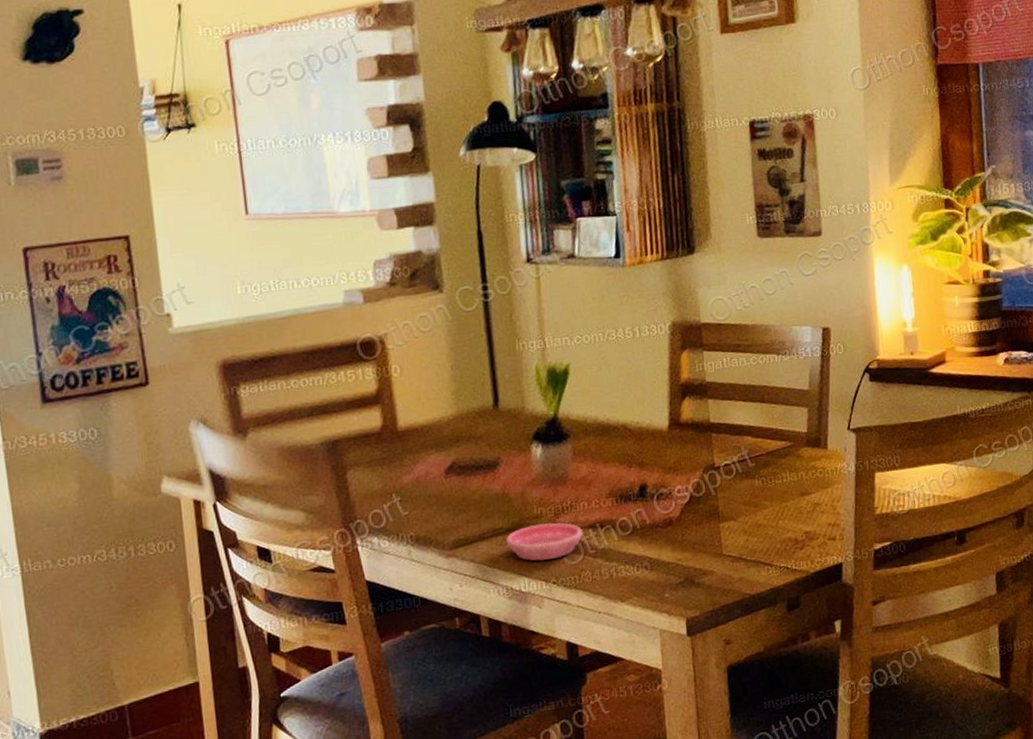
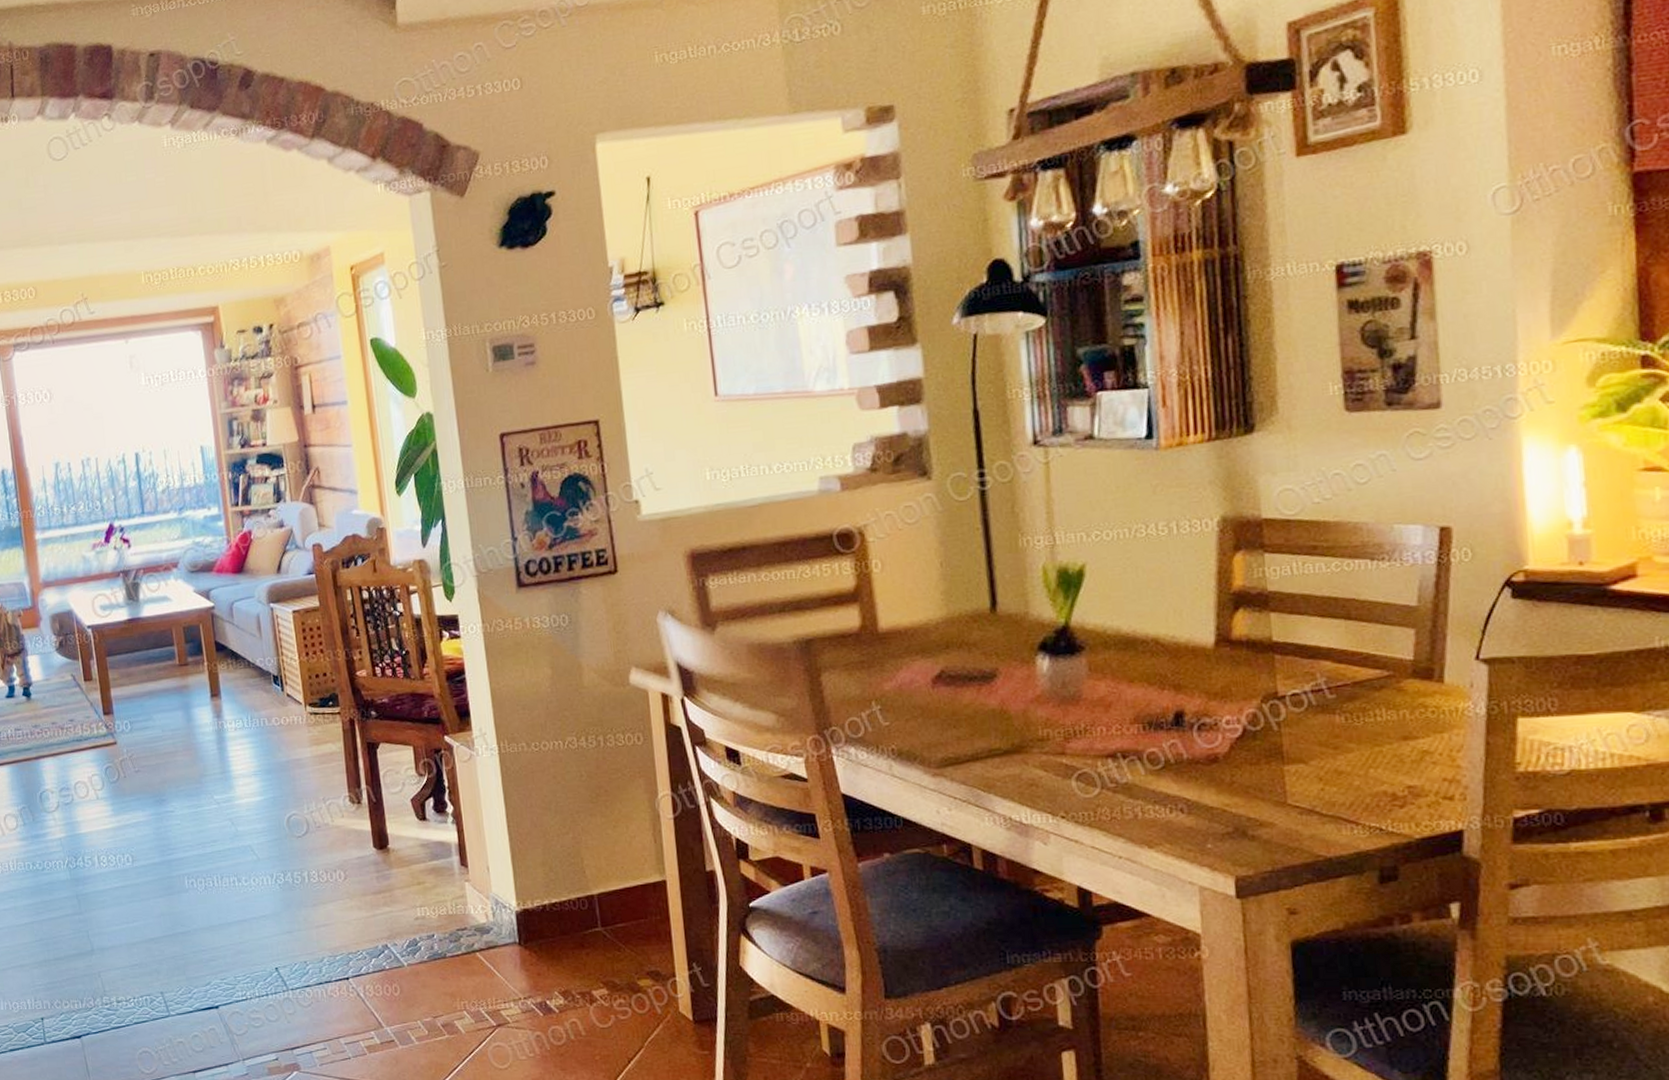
saucer: present [505,523,583,561] -> none [1003,747,1100,790]

